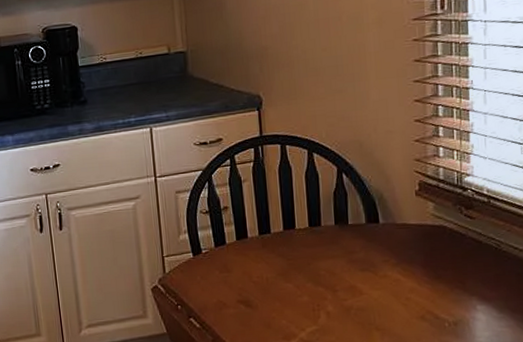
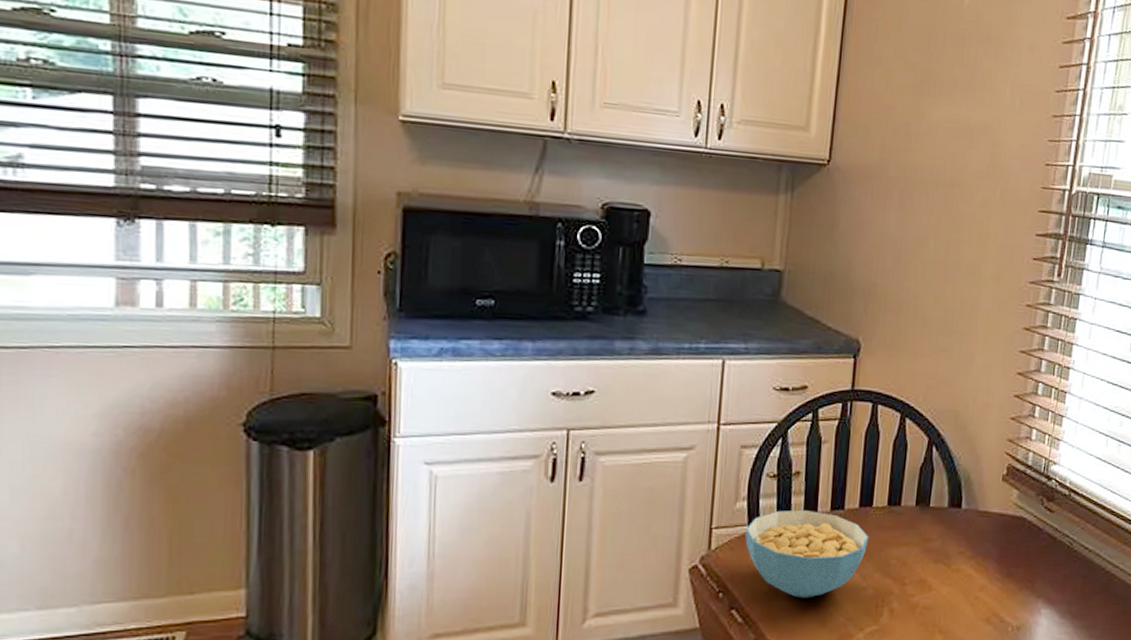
cereal bowl: none [191,236,297,307] -> present [745,509,869,598]

